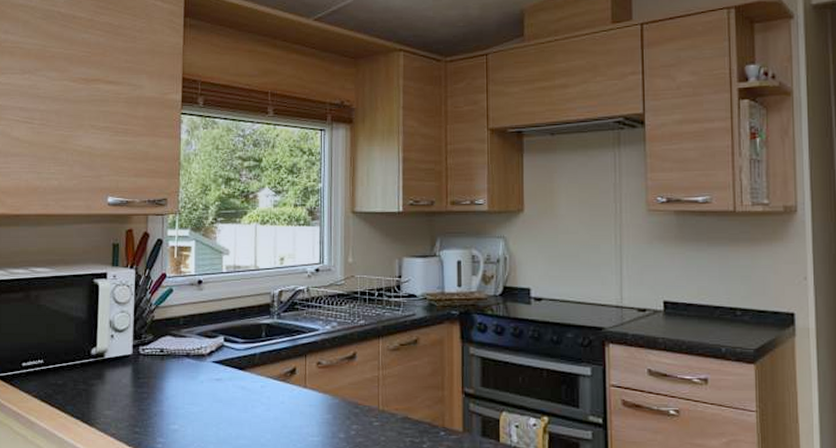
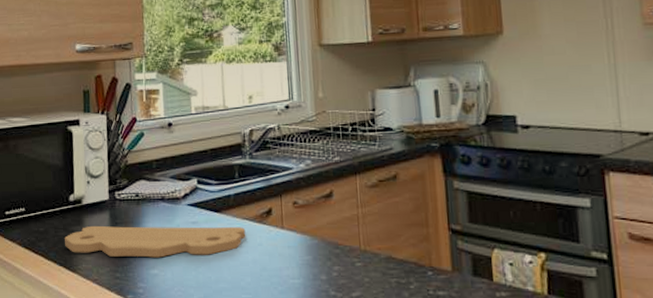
cutting board: none [84,379,269,413] -> present [65,225,246,258]

